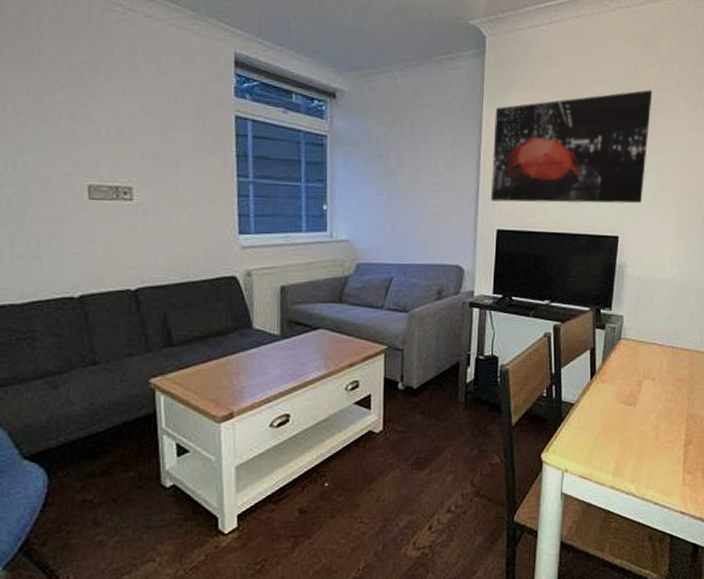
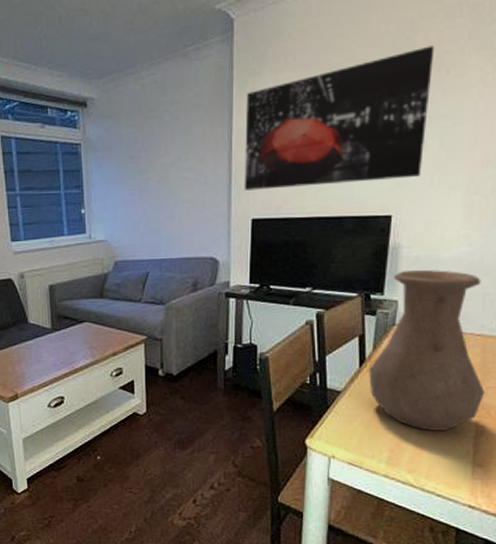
vase: none [598,287,693,441] -> present [369,269,485,431]

